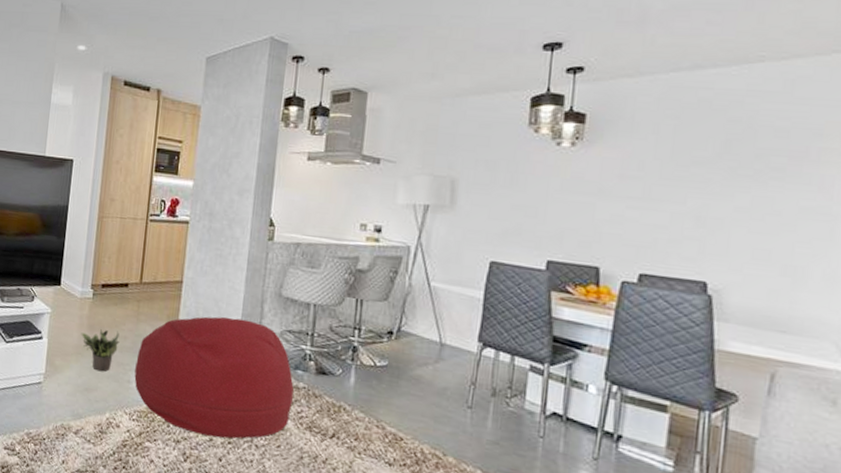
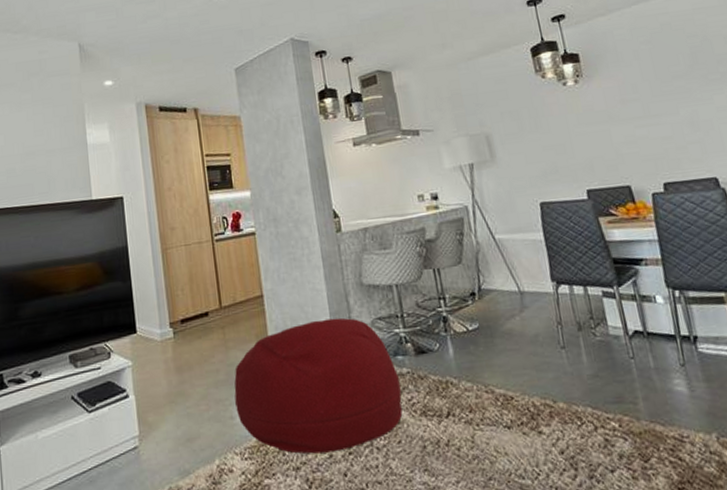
potted plant: present [81,329,120,372] -> none [169,365,213,416]

